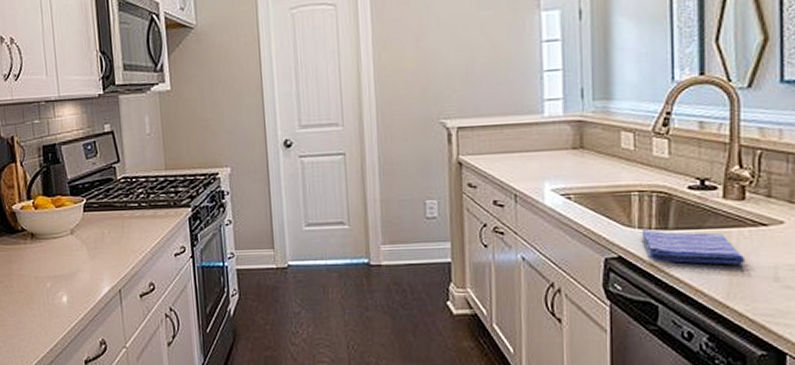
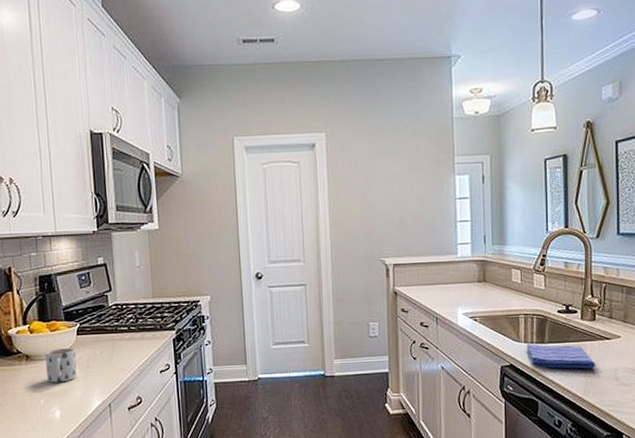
mug: none [50,226,85,265] -> present [45,348,78,383]

